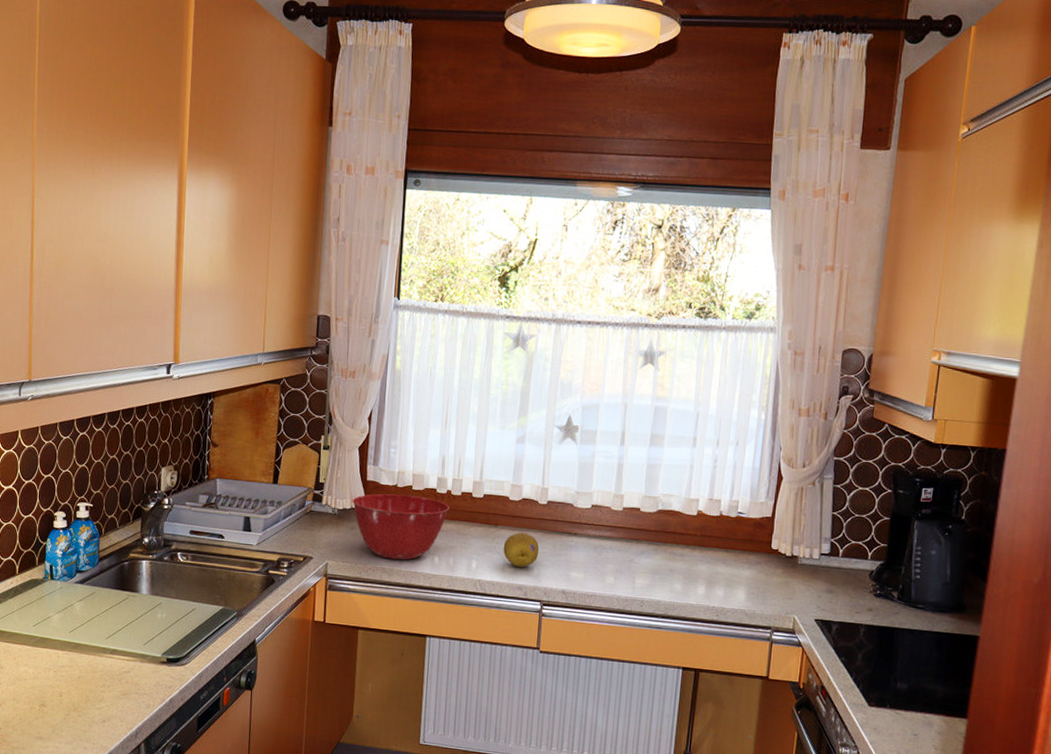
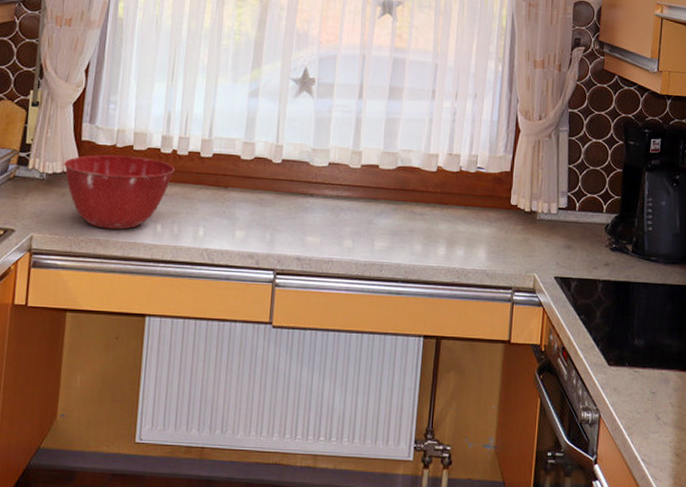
fruit: present [503,532,540,567] -> none [233,194,273,233]

